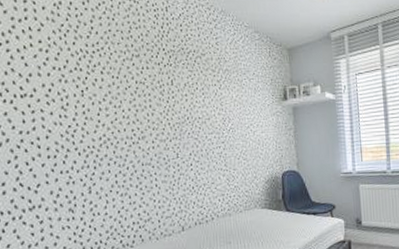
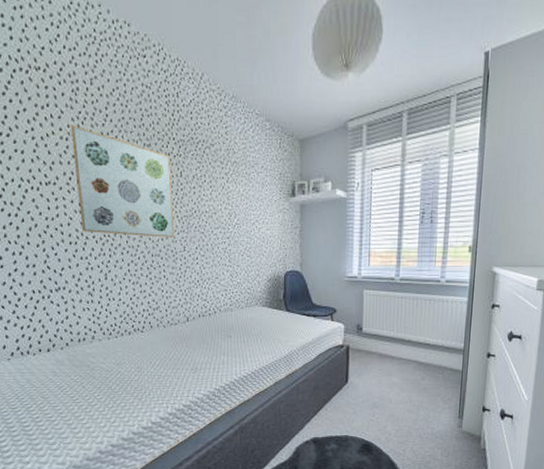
wall art: none [51,37,167,146] -> present [70,125,175,237]

